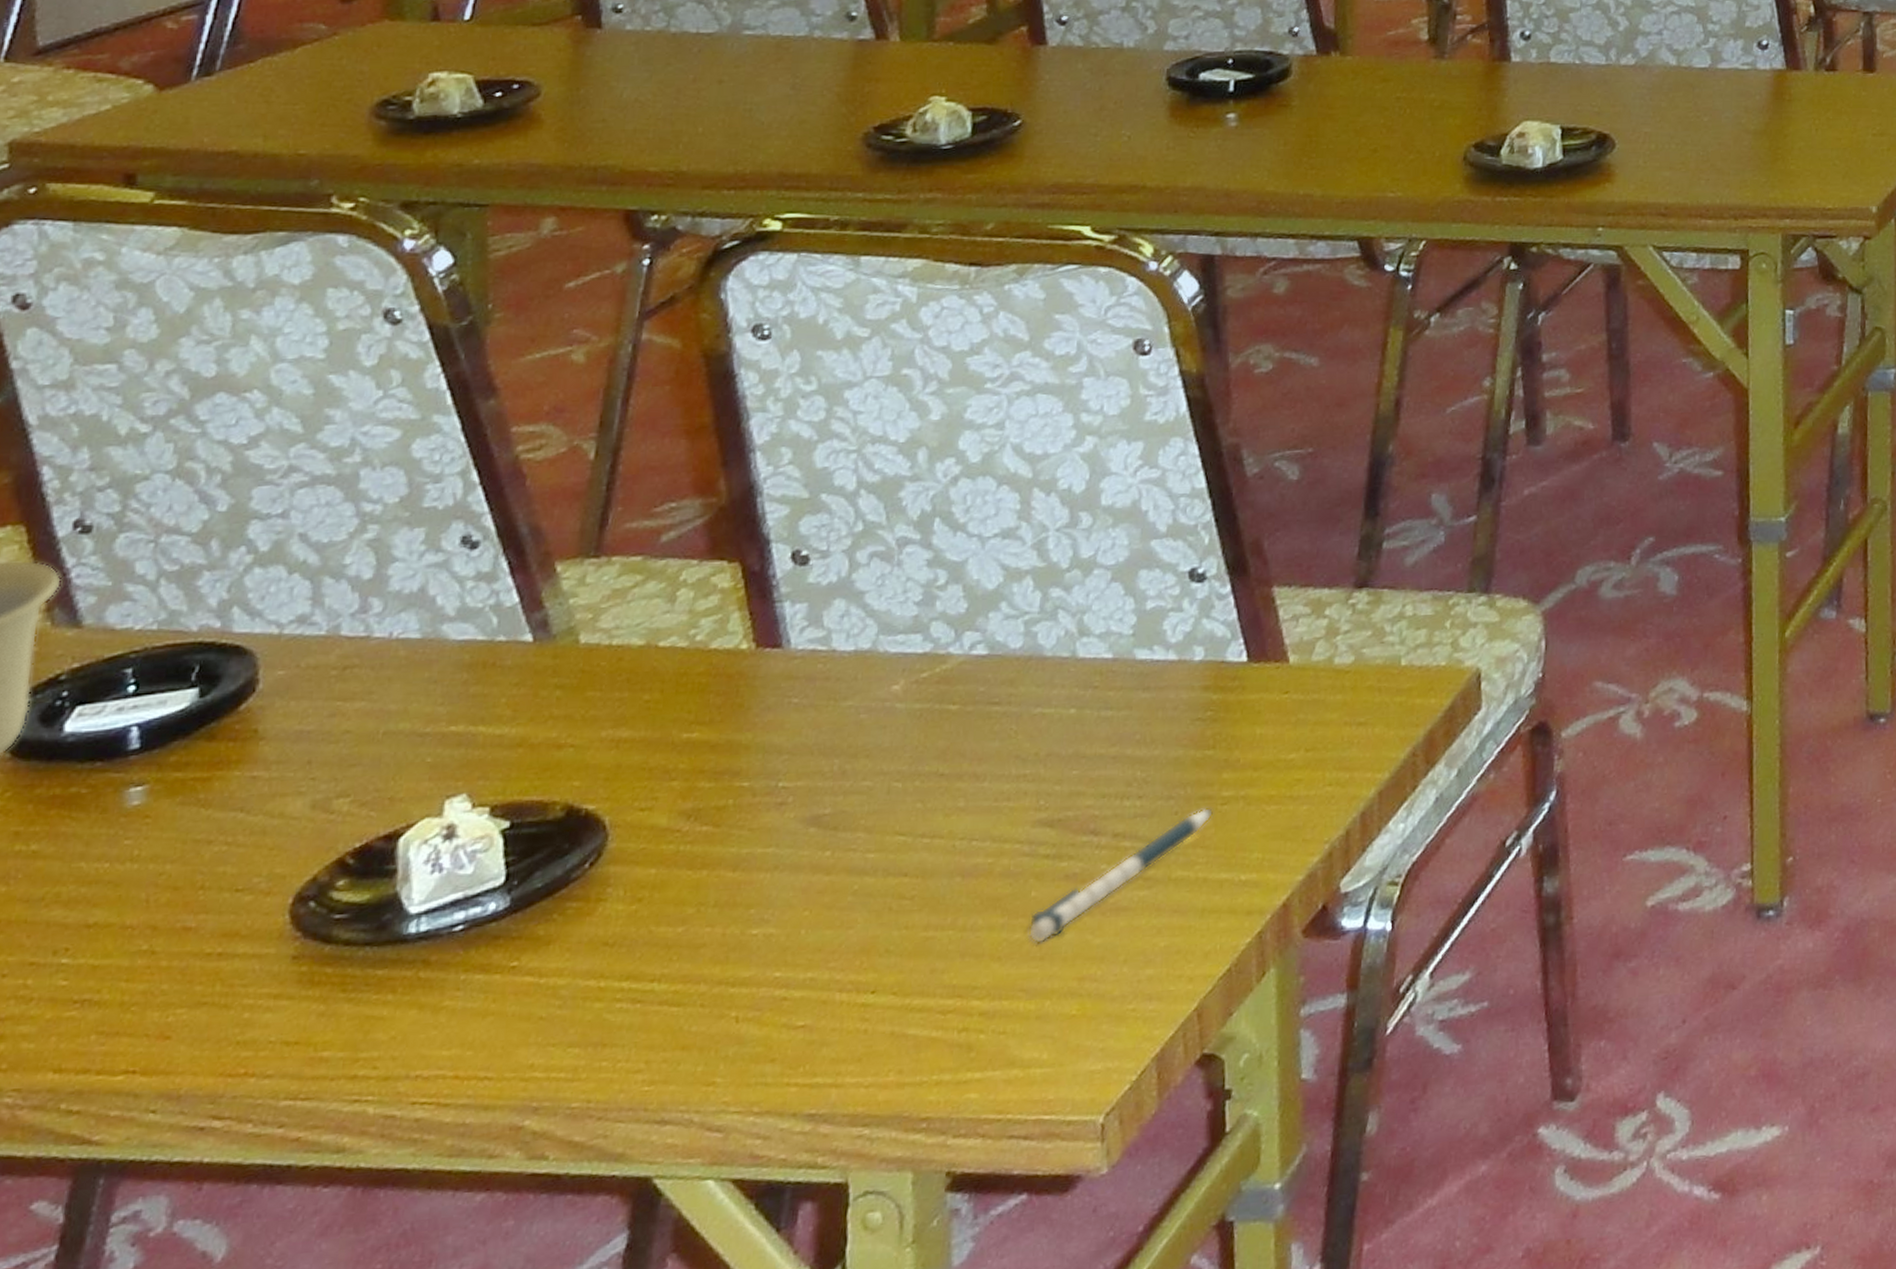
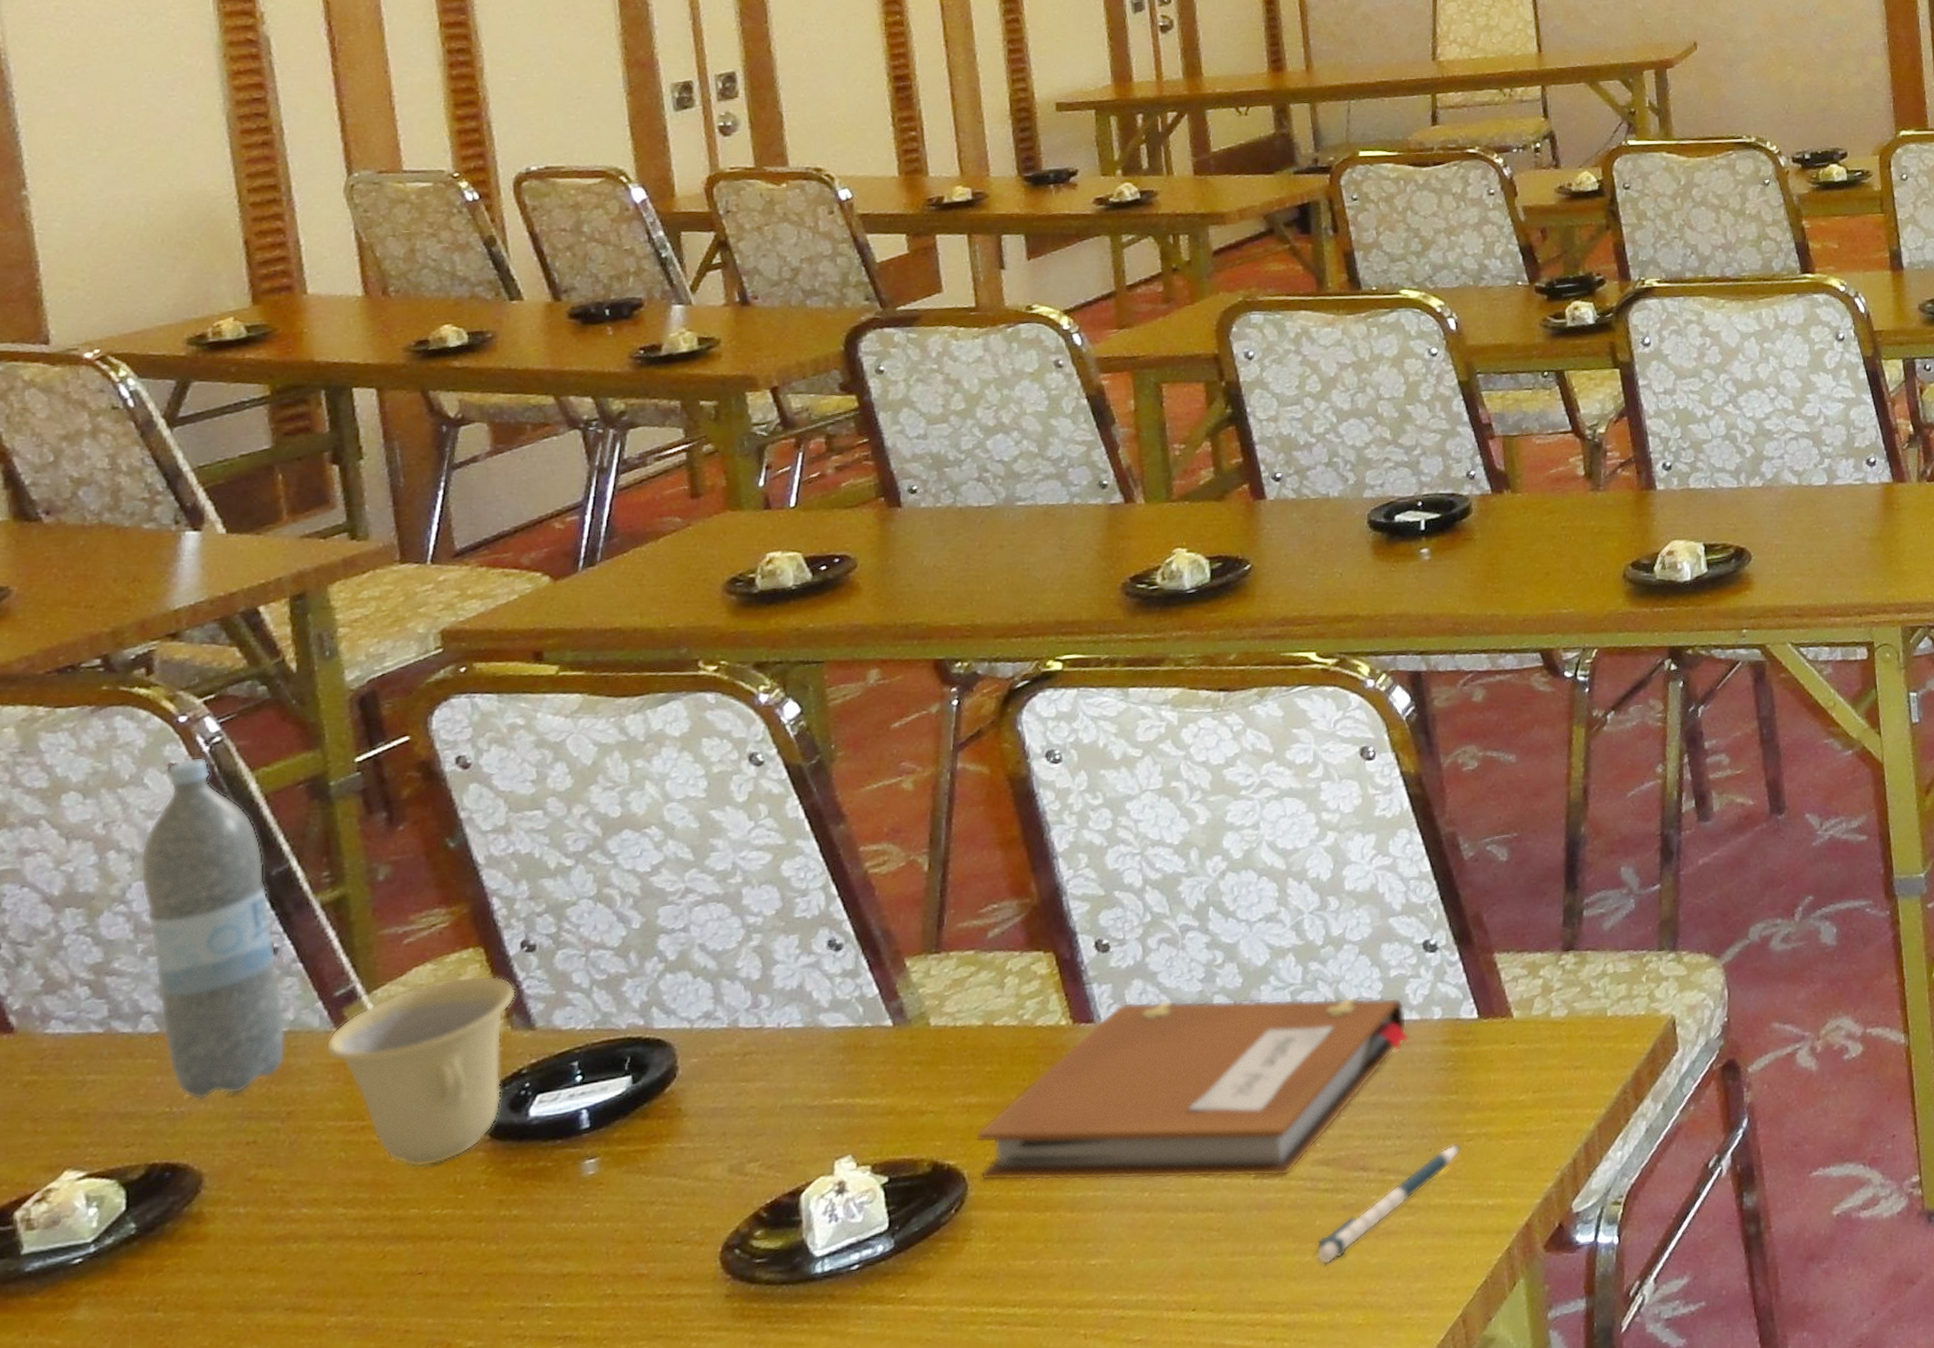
notebook: none [623,625,1163,838] -> present [975,997,1410,1181]

